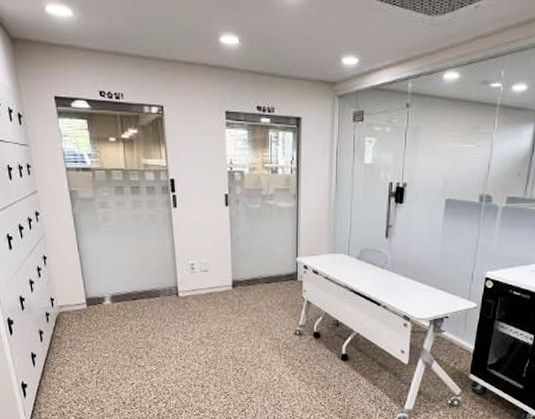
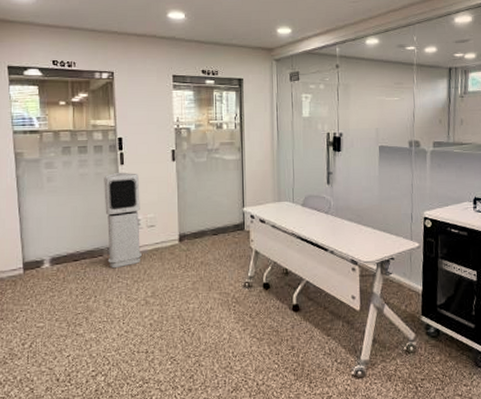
air purifier: none [157,215,197,309] -> present [104,172,143,269]

